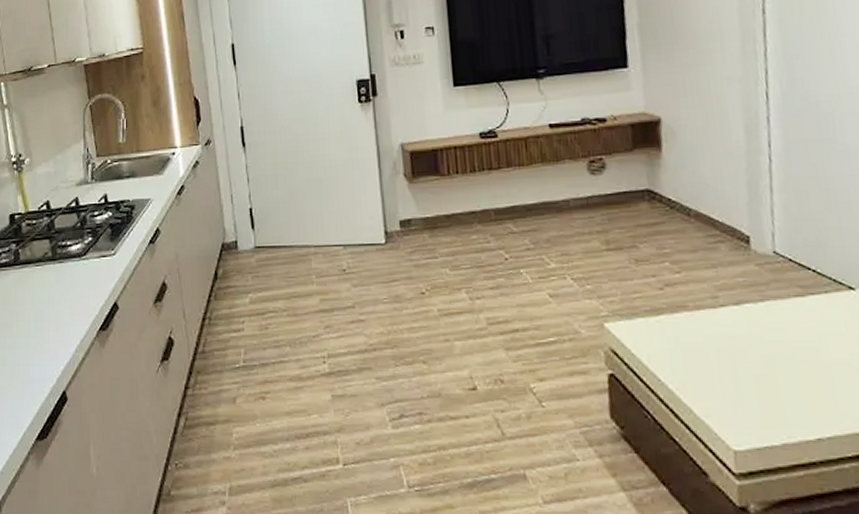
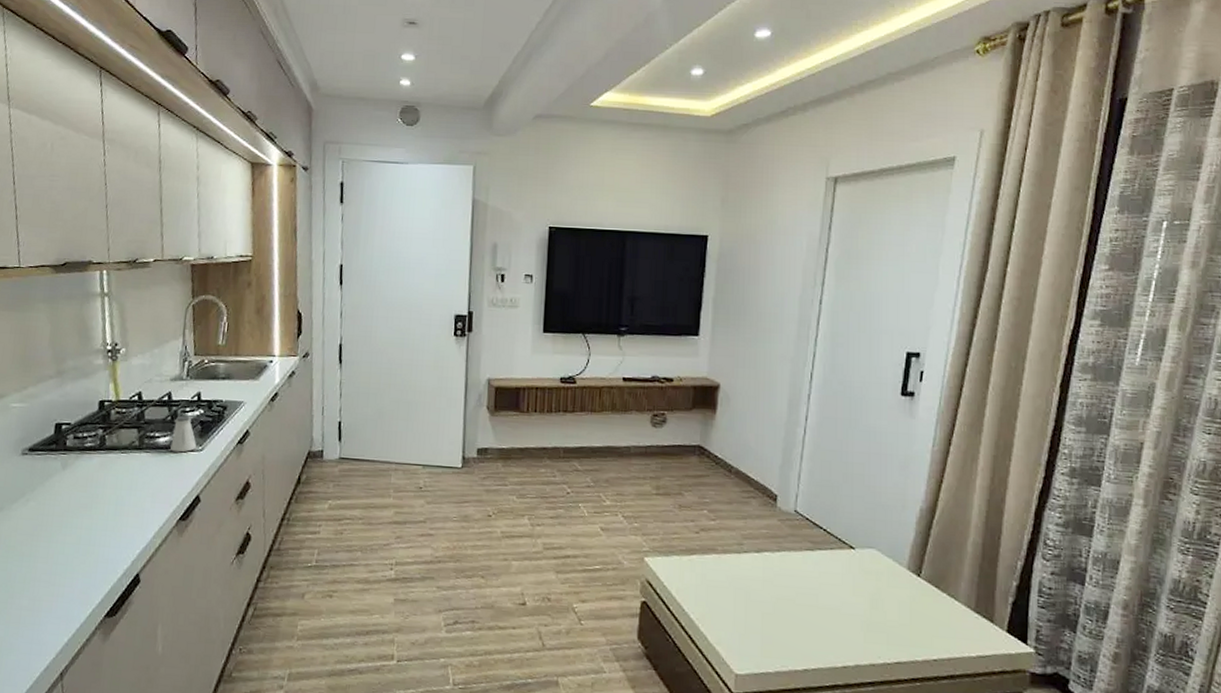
saltshaker: none [83,220,109,259] -> present [170,415,197,453]

